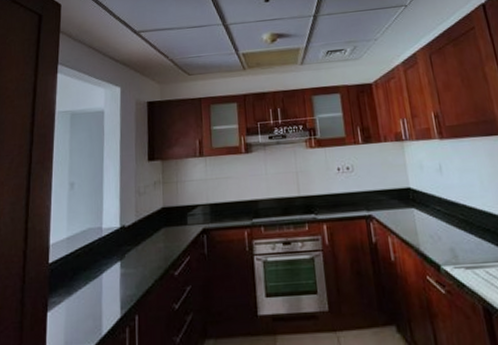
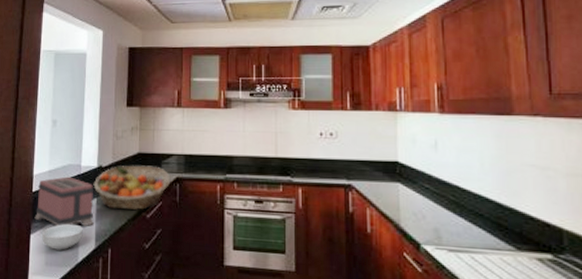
toaster: none [51,241,118,299] -> present [34,176,94,227]
cereal bowl: none [61,293,107,326] -> present [42,223,83,251]
fruit basket: none [116,219,198,271] -> present [93,165,171,210]

